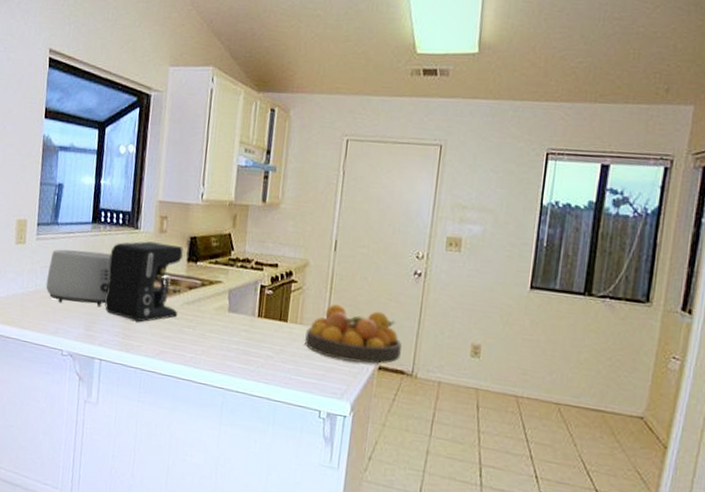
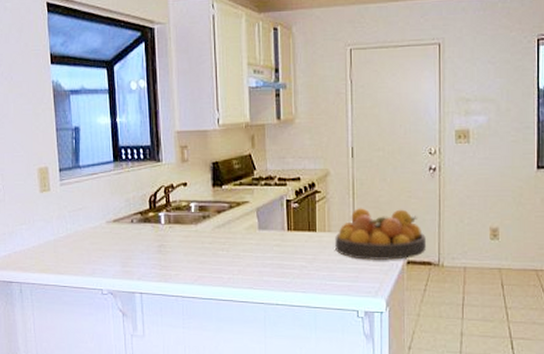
toaster: present [45,249,111,306] -> none [76,189,140,244]
coffee maker: present [105,241,183,322] -> none [136,172,210,251]

